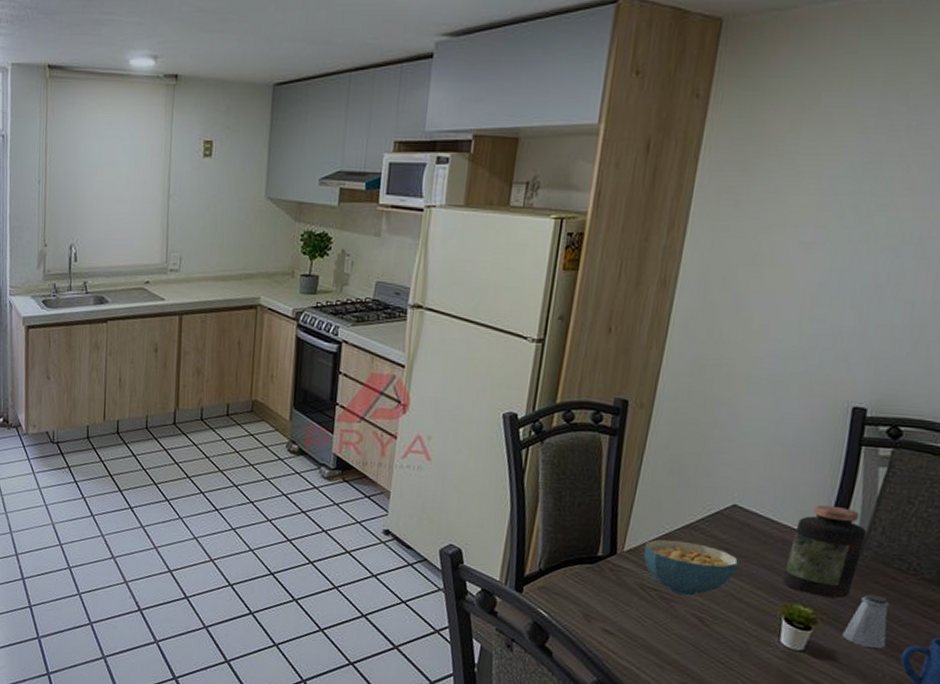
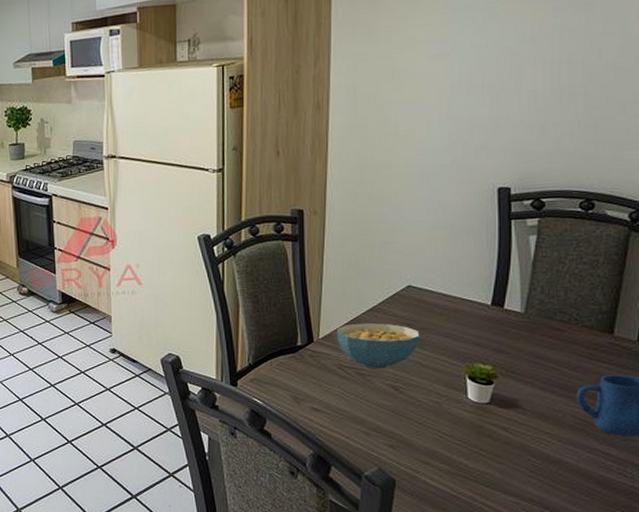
jar: present [783,504,867,598] -> none [462,274,528,354]
saltshaker: present [842,593,890,648] -> none [522,345,561,392]

